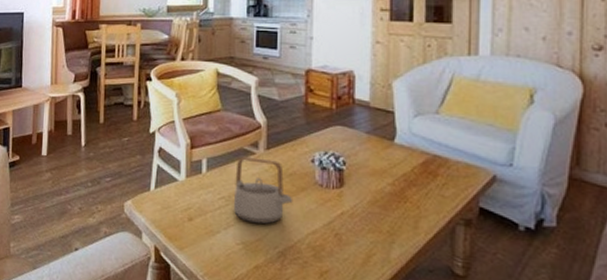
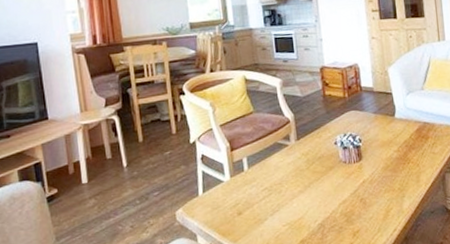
teapot: present [234,157,292,224] -> none [273,148,324,205]

